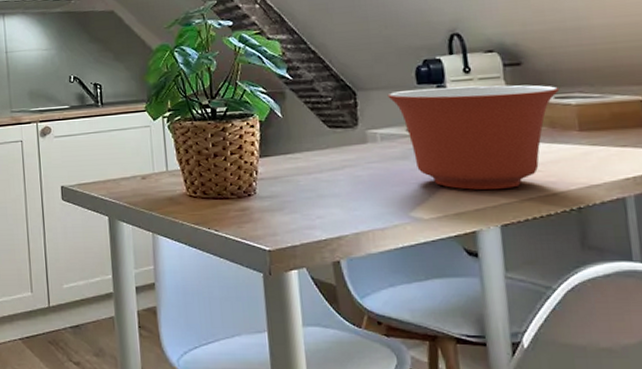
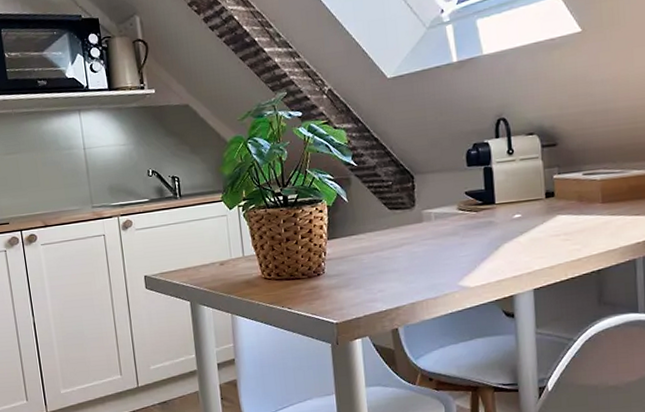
mixing bowl: present [387,85,560,191] -> none [441,163,588,260]

